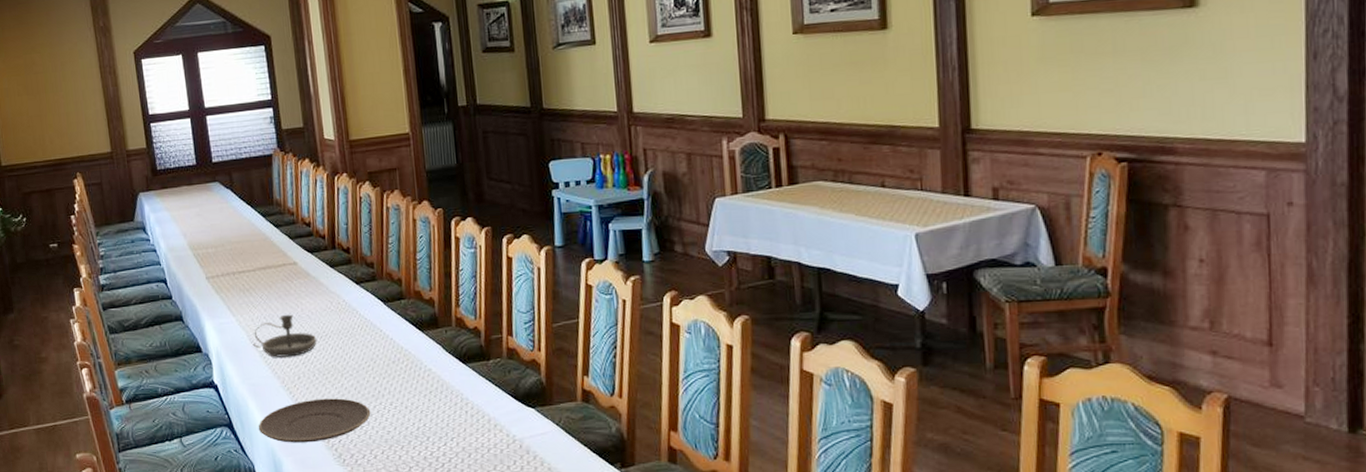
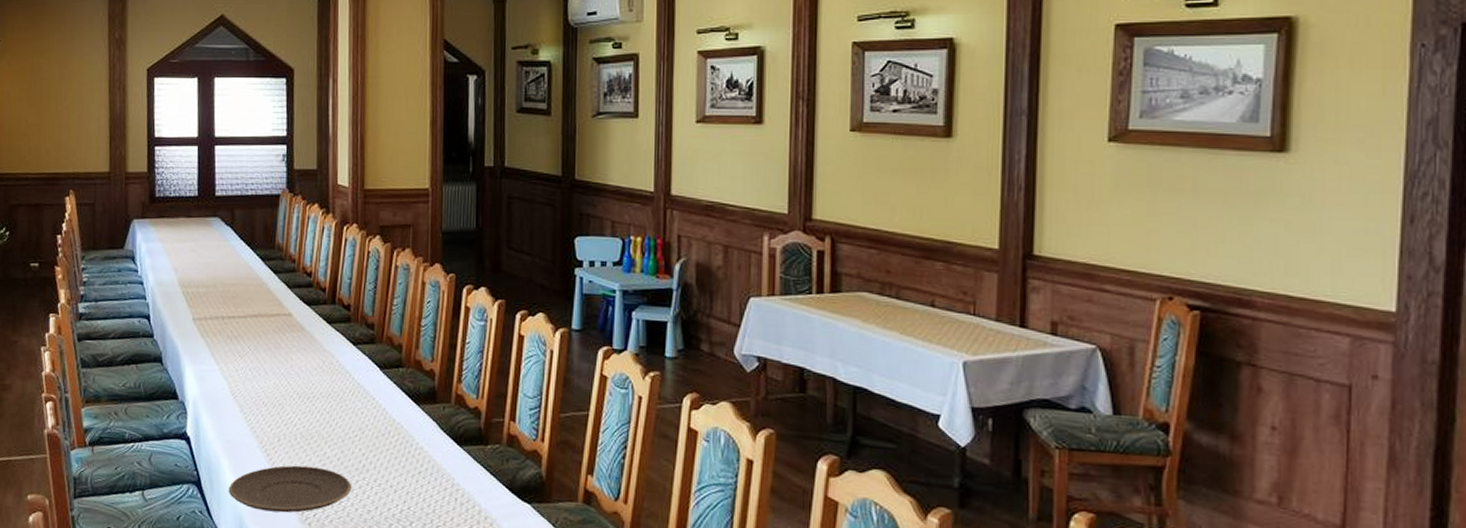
candlestick: present [252,314,317,357] -> none [233,368,304,416]

